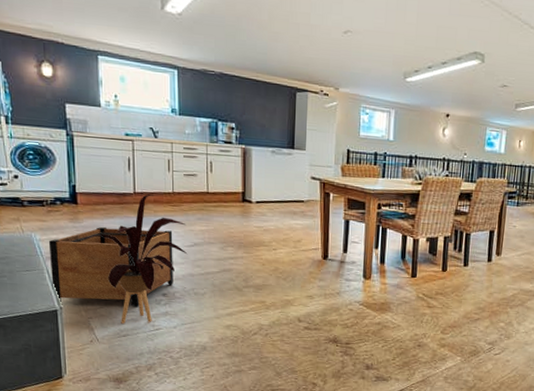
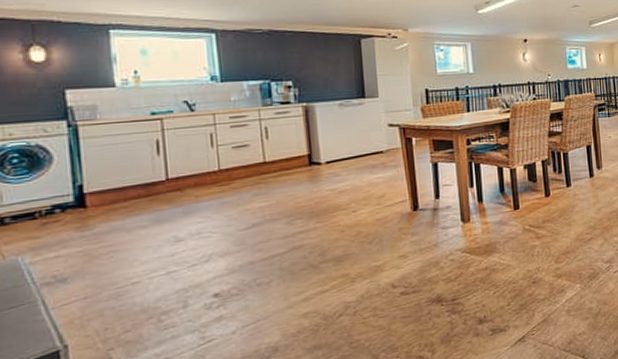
planter: present [48,226,173,308] -> none [43,215,228,338]
house plant: present [83,193,188,324] -> none [96,176,245,346]

